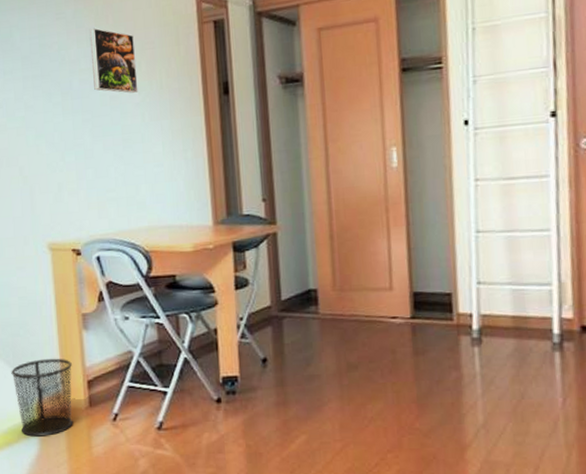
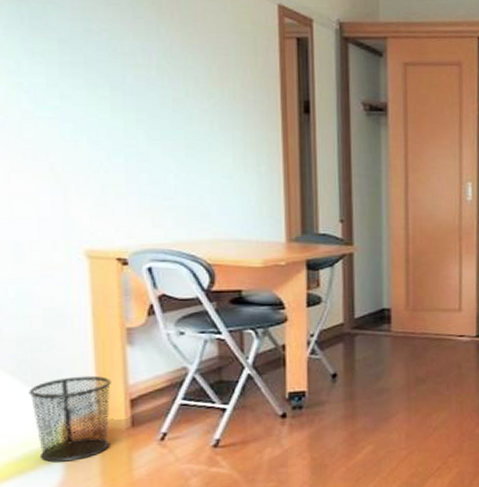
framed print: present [89,27,138,93] -> none [149,21,207,98]

